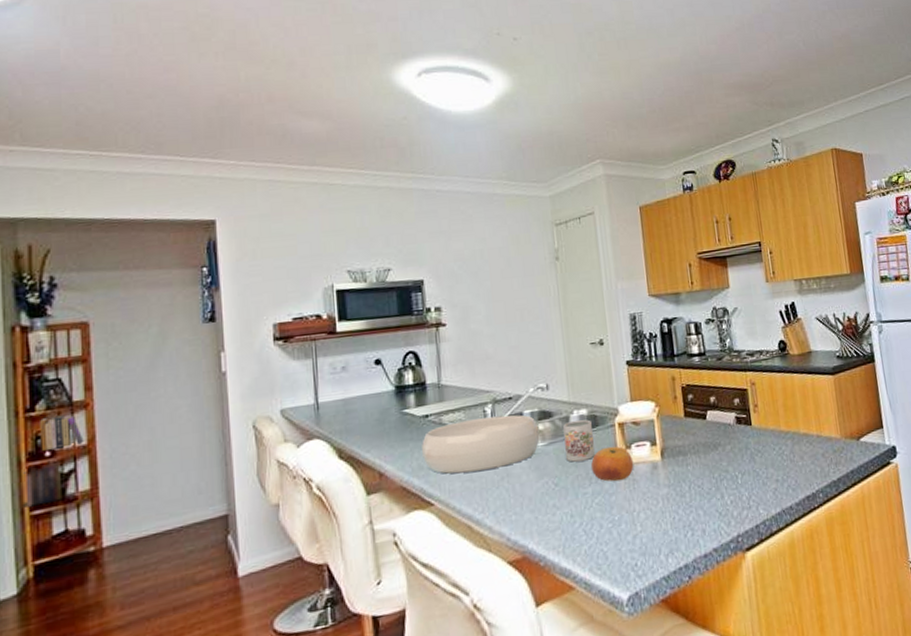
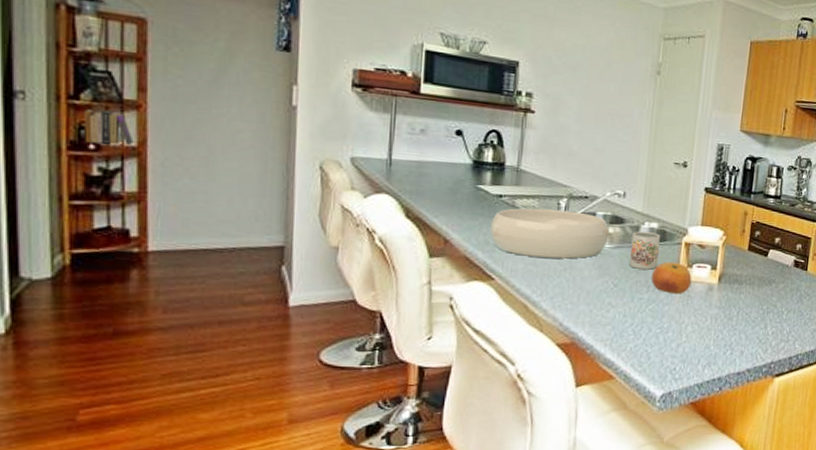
books: present [20,461,63,508] -> none [59,155,107,197]

